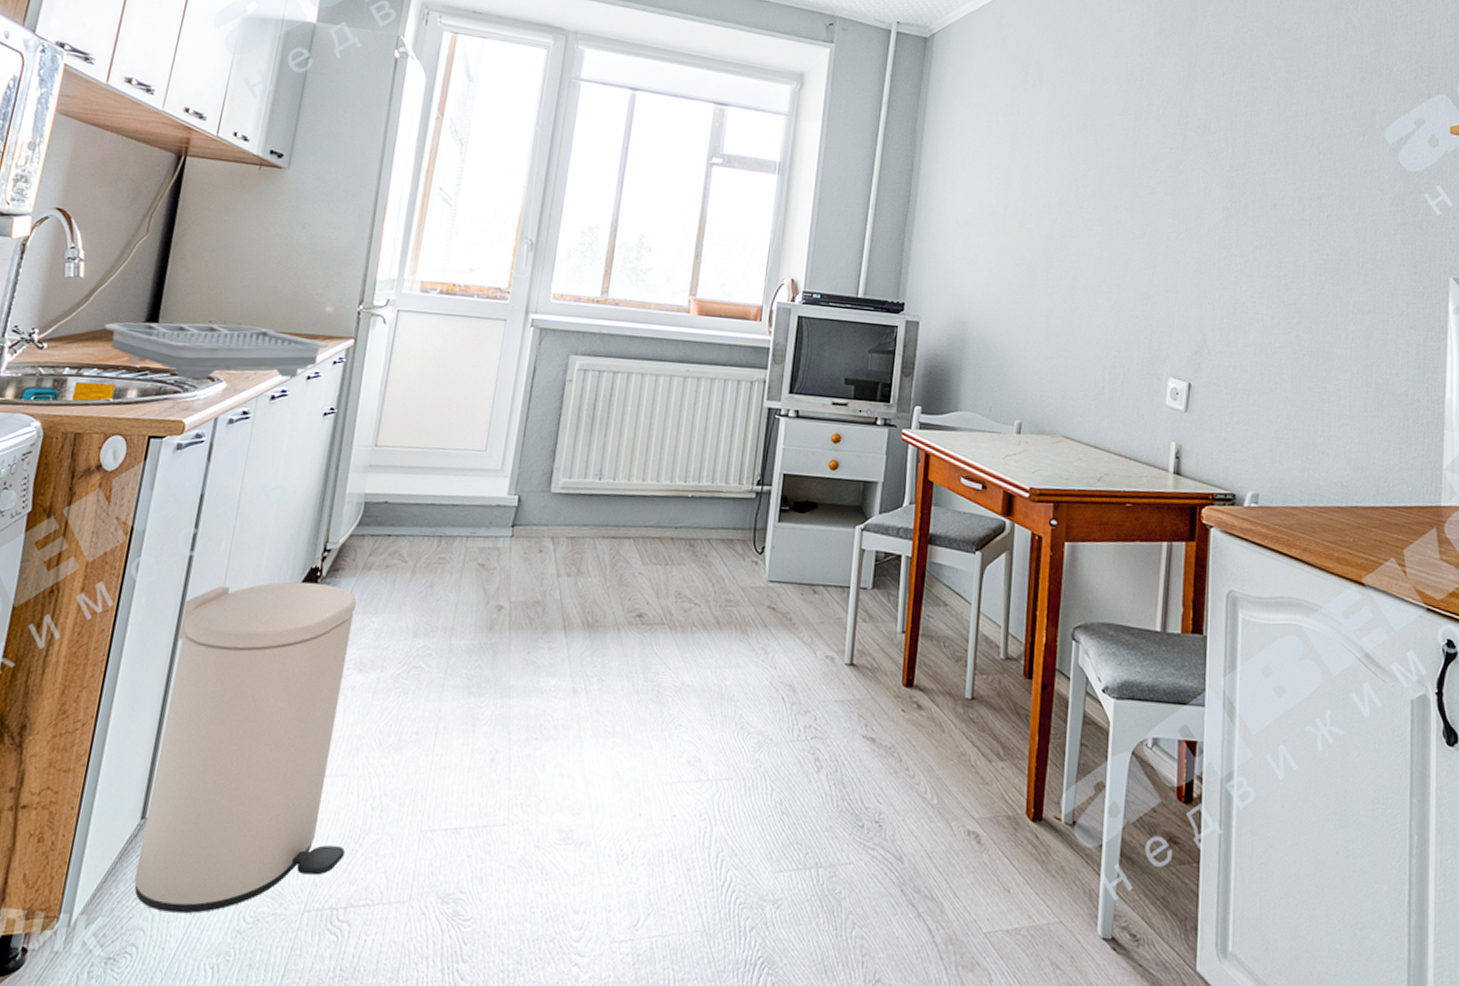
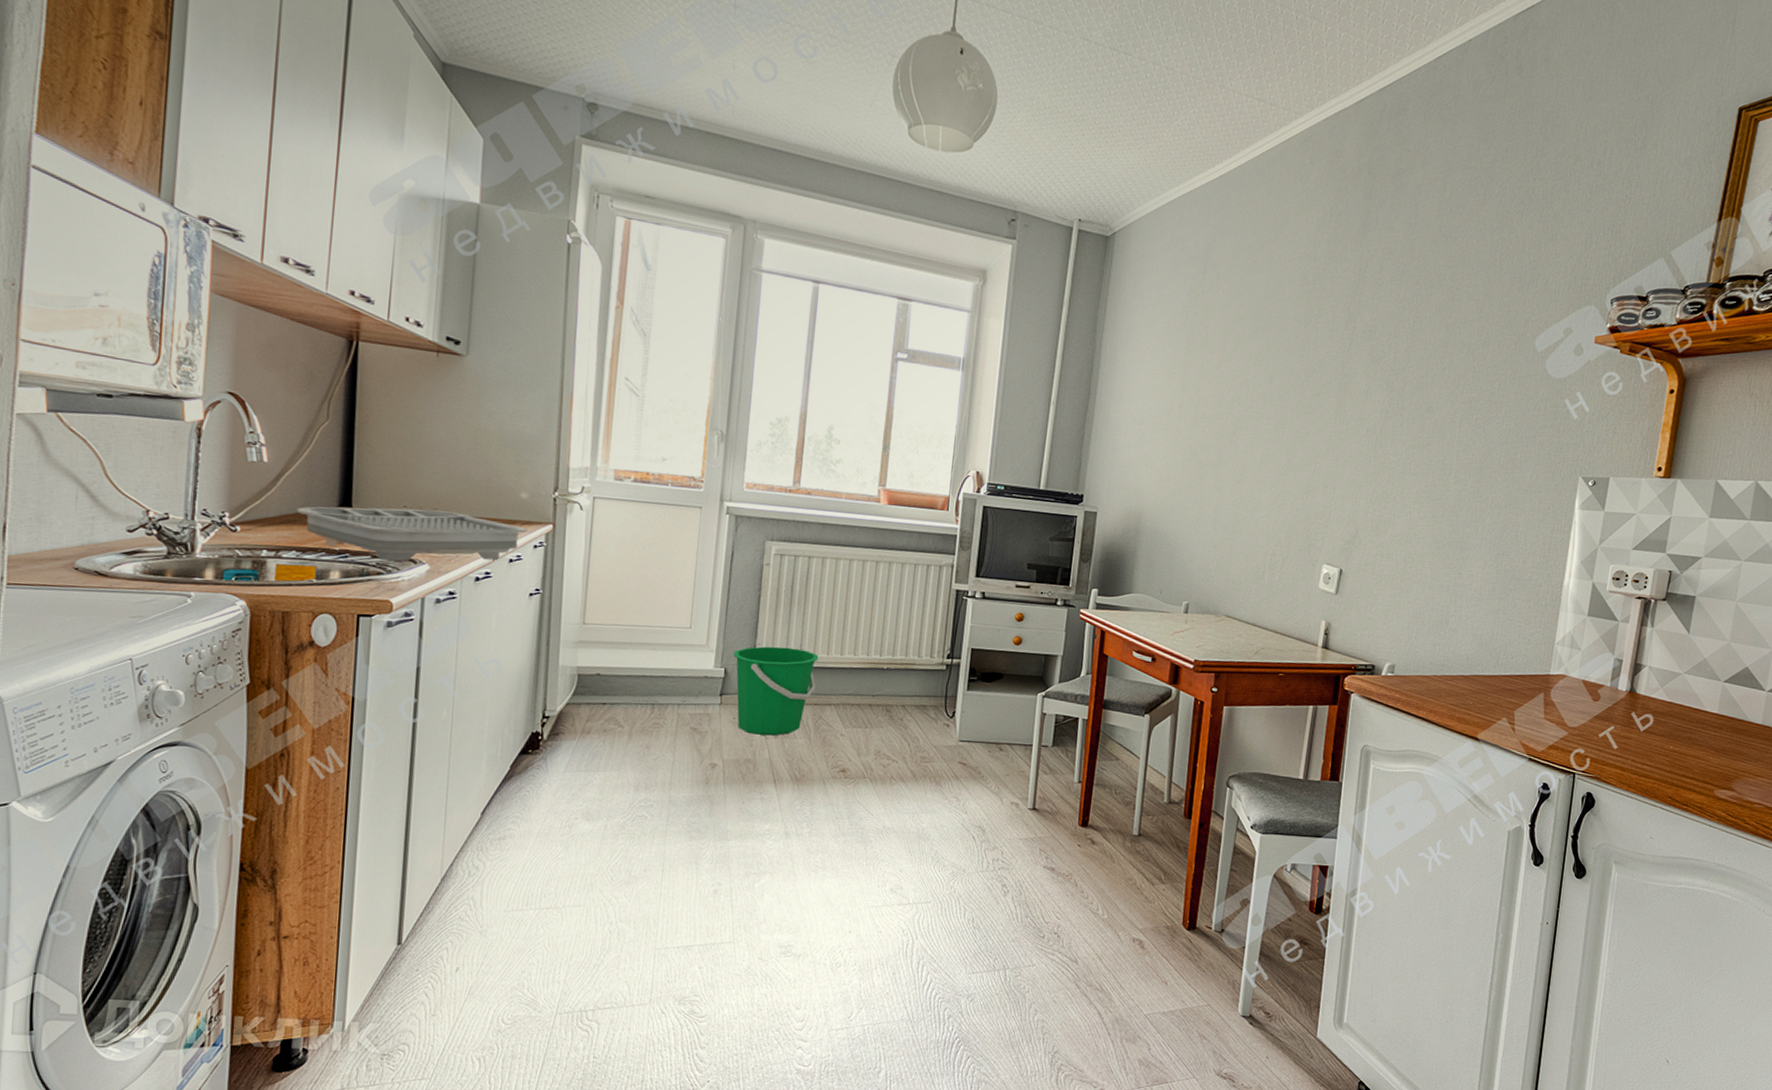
pedal bin: present [134,581,356,914] -> none [398,744,588,1018]
bucket: none [528,471,619,574] -> present [732,646,819,736]

